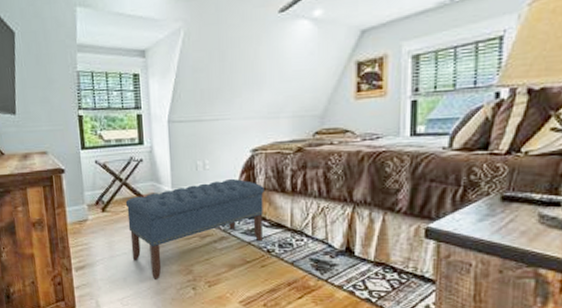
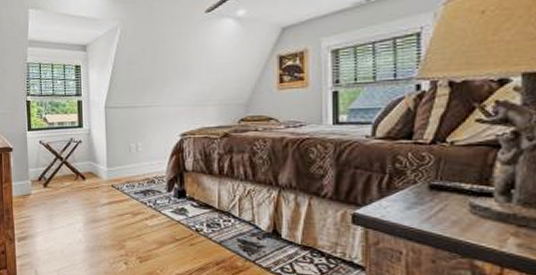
bench: present [125,178,264,279] -> none [65,160,193,253]

